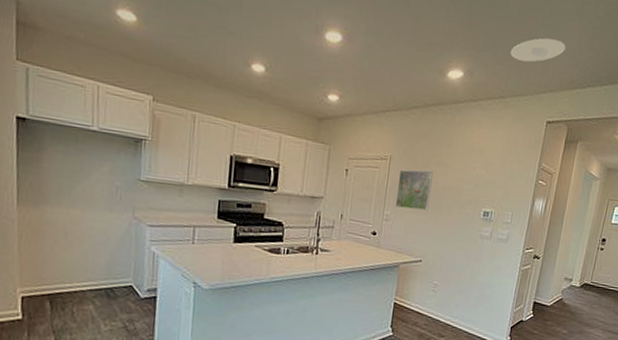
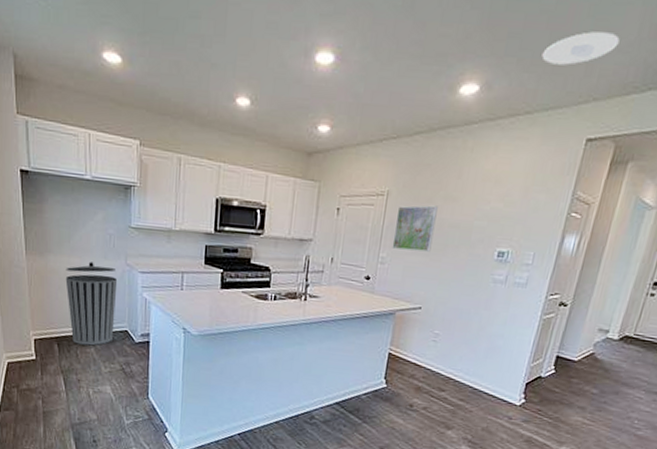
trash can: none [63,214,124,303] -> present [65,262,118,346]

